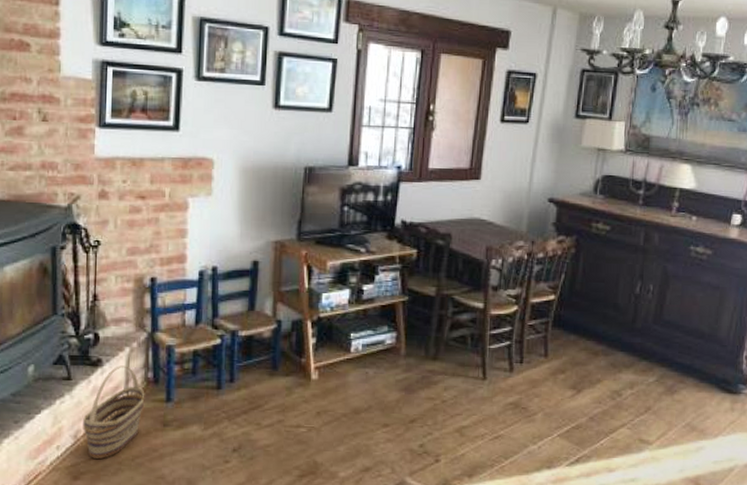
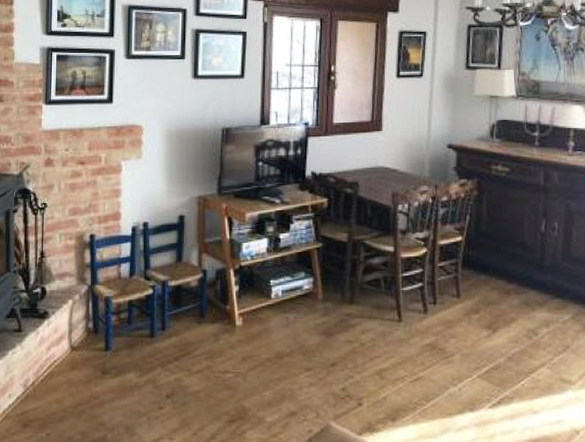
basket: present [83,365,145,459] -> none [32,317,86,406]

